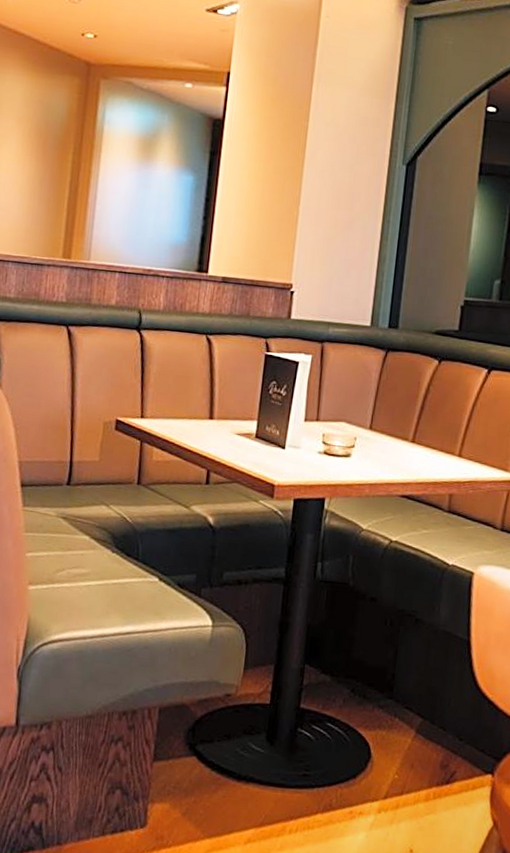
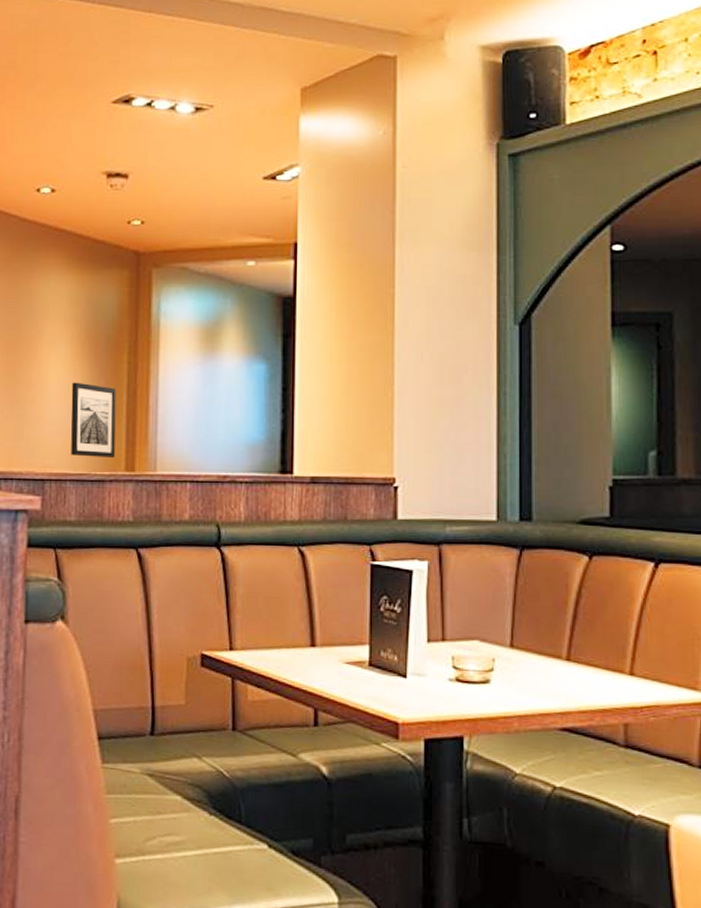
wall art: none [14,174,60,245] -> present [71,382,116,458]

